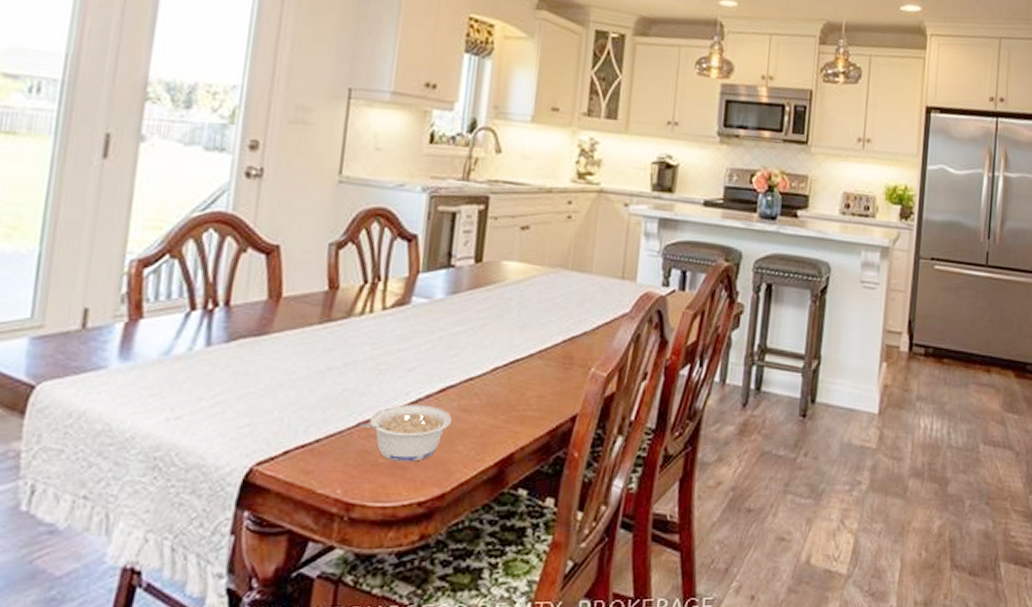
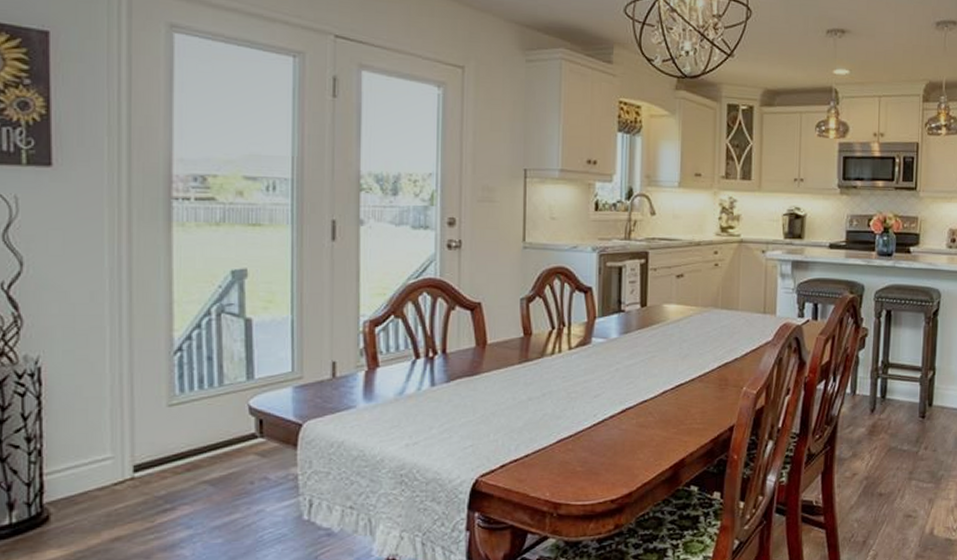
legume: present [358,404,452,462] -> none [558,423,633,469]

